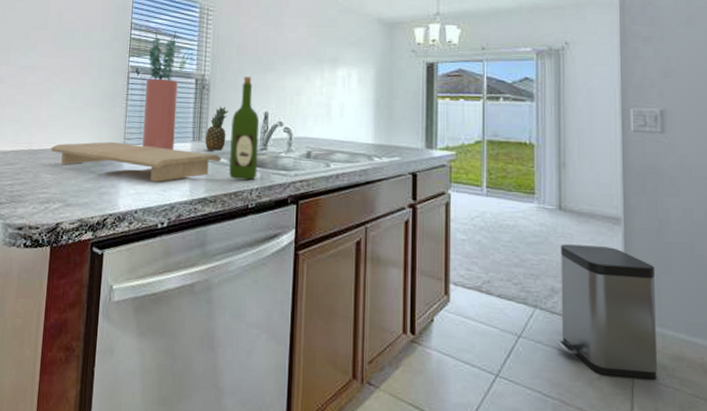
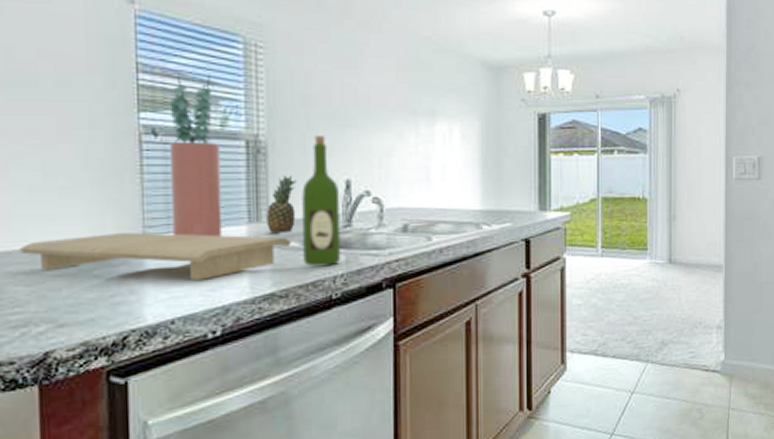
pedal bin: present [556,244,658,380] -> none [665,294,749,414]

